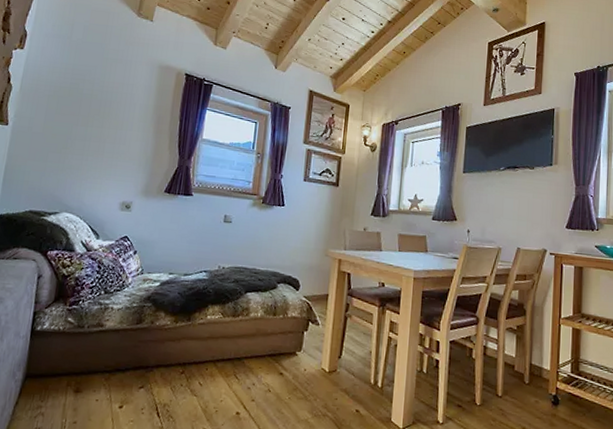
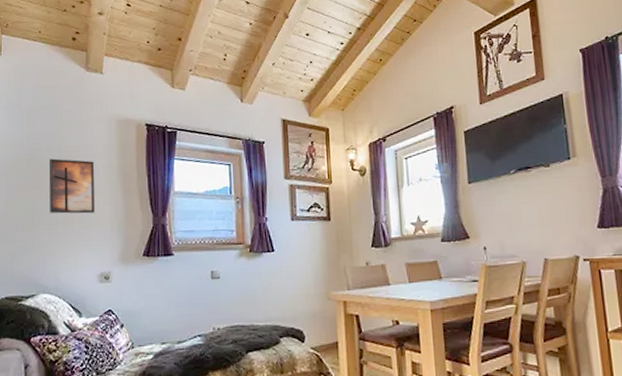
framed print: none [84,90,133,147] -> present [48,158,96,214]

